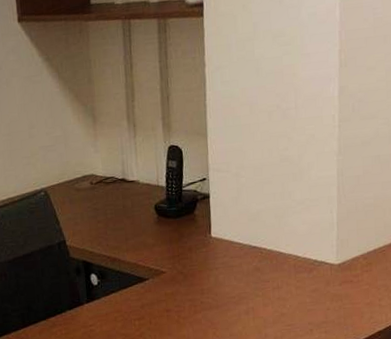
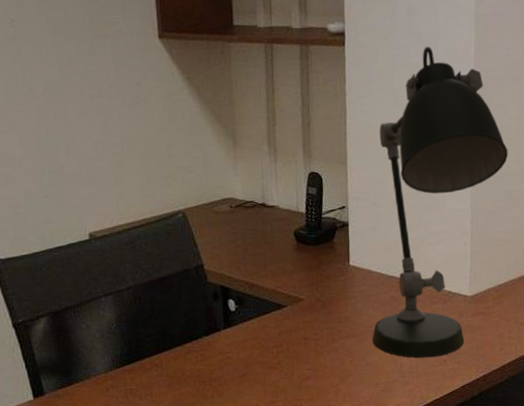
desk lamp: none [235,11,377,328] -> present [372,46,508,358]

